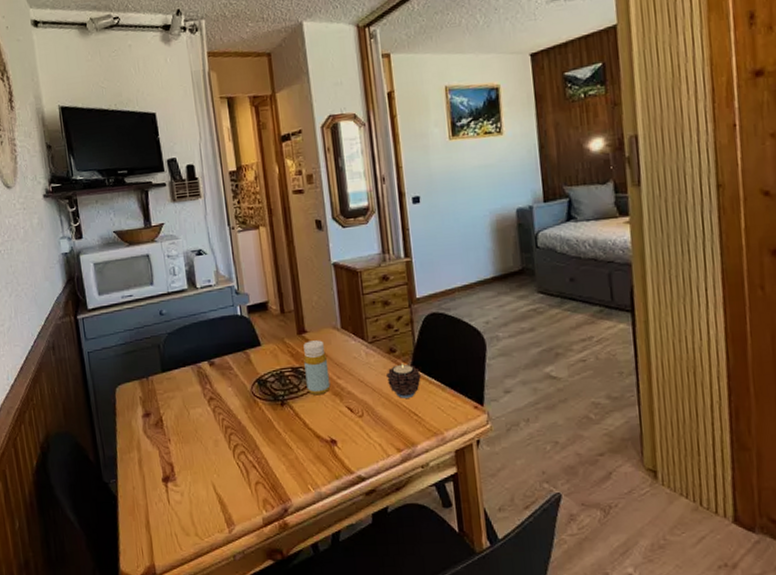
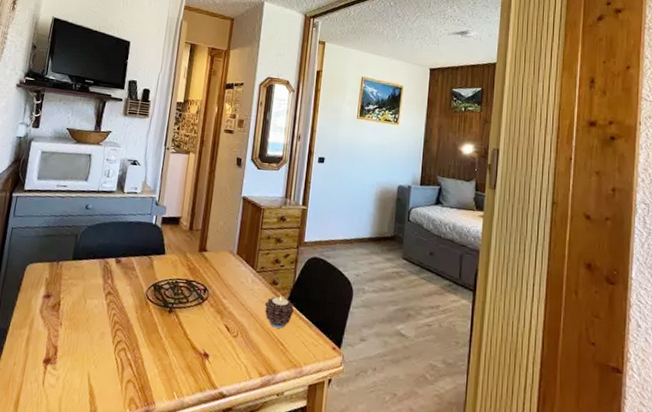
bottle: present [303,340,331,395] -> none [195,259,220,310]

